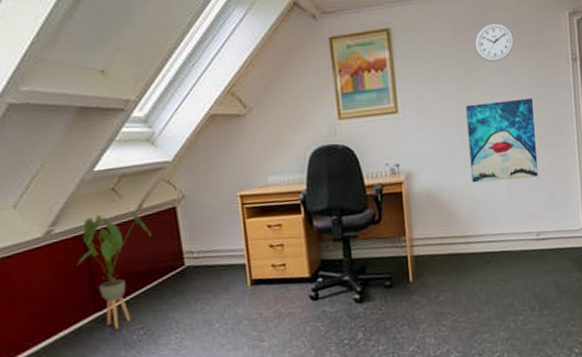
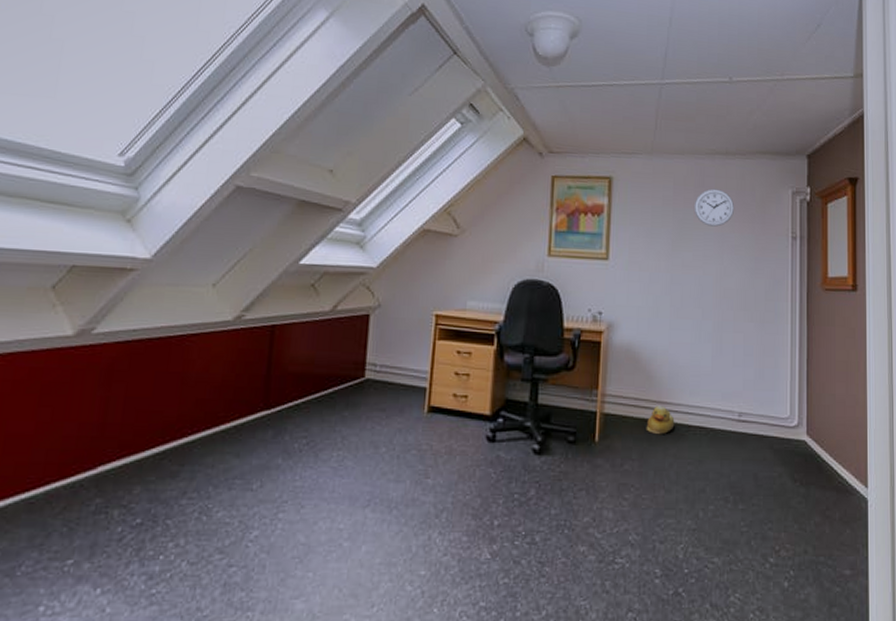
house plant: present [76,211,152,329] -> none [257,308,339,433]
rubber duck: none [454,239,480,266] -> present [646,405,675,435]
wall art: present [465,98,538,183] -> none [676,264,748,352]

